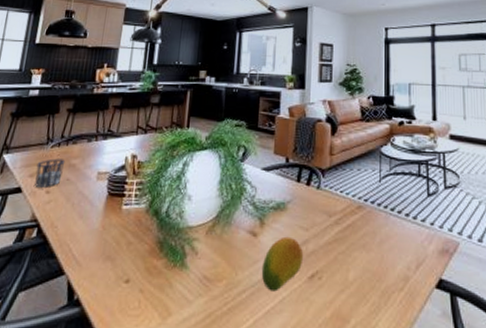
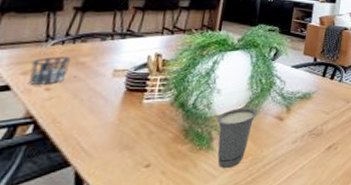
cup: none [189,218,229,292] -> present [216,107,257,168]
fruit: present [261,236,304,292] -> none [285,119,324,162]

